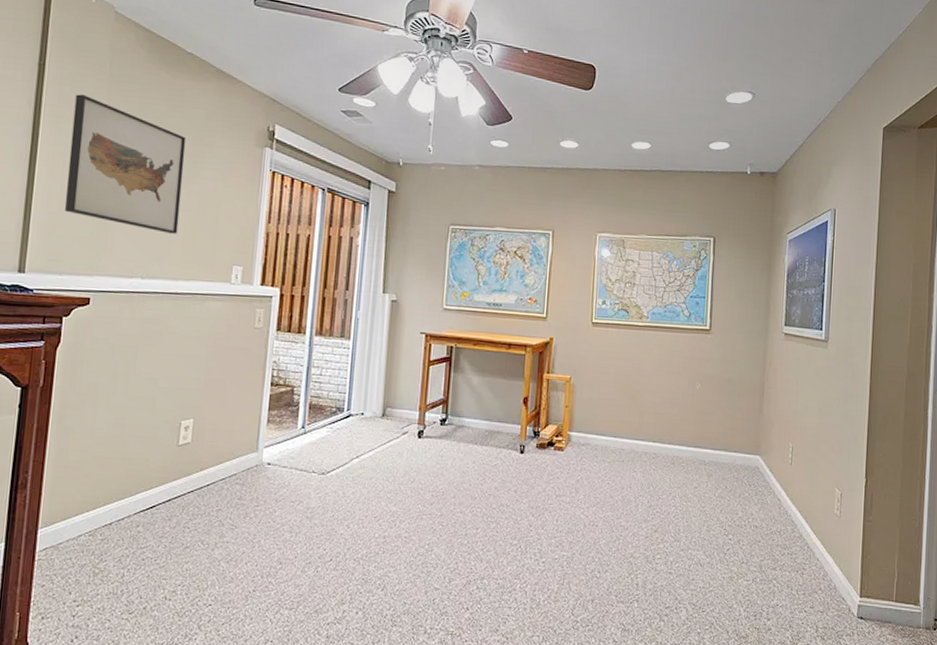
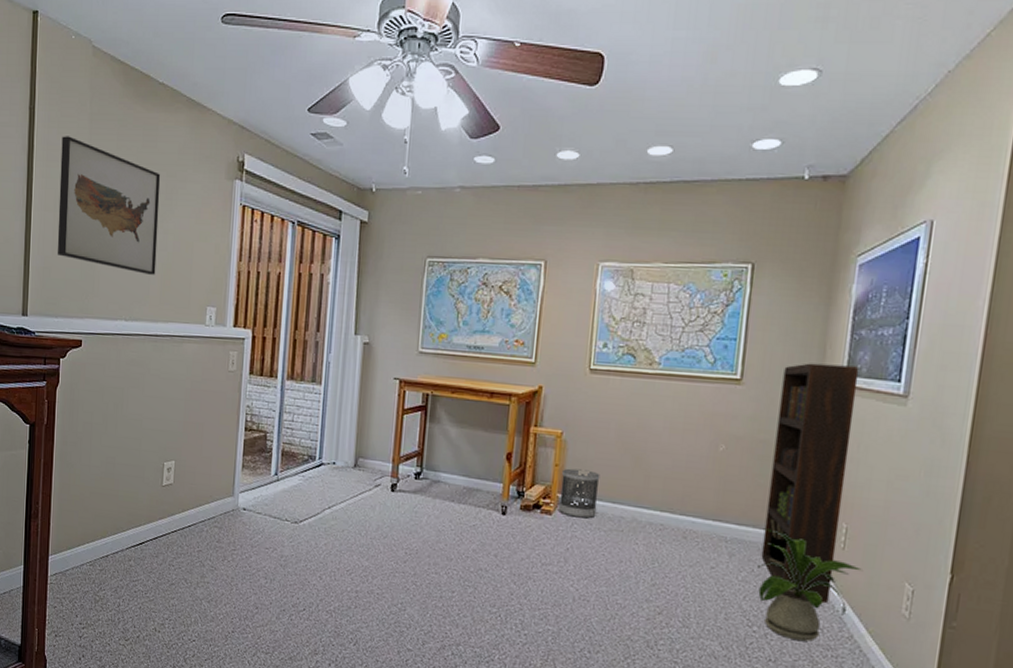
wastebasket: none [569,409,604,452] -> present [559,468,600,519]
house plant: none [730,451,805,543] -> present [758,528,862,642]
bookcase: none [732,316,794,511] -> present [761,363,859,604]

